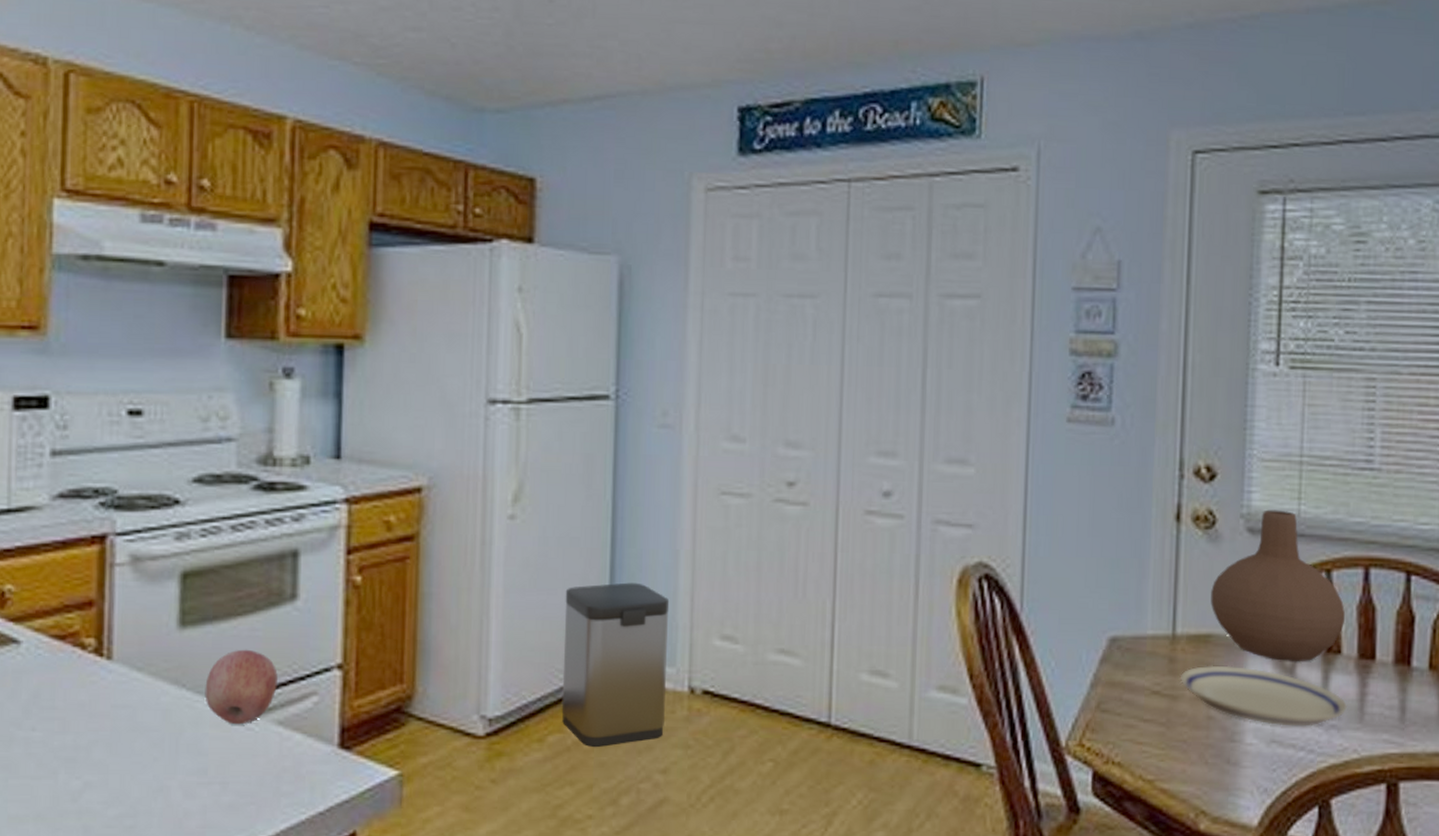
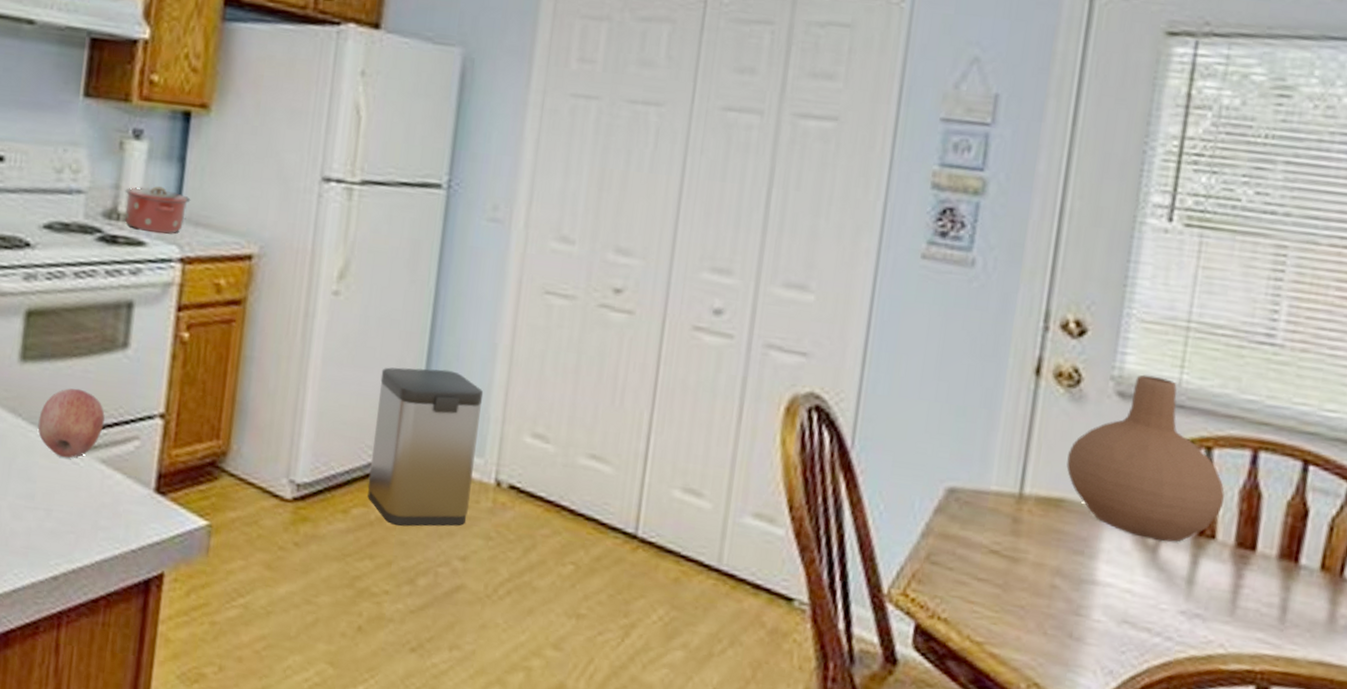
casserole: none [279,426,351,475] -> present [124,186,191,234]
plate: present [1179,665,1347,727] -> none [1023,531,1217,612]

